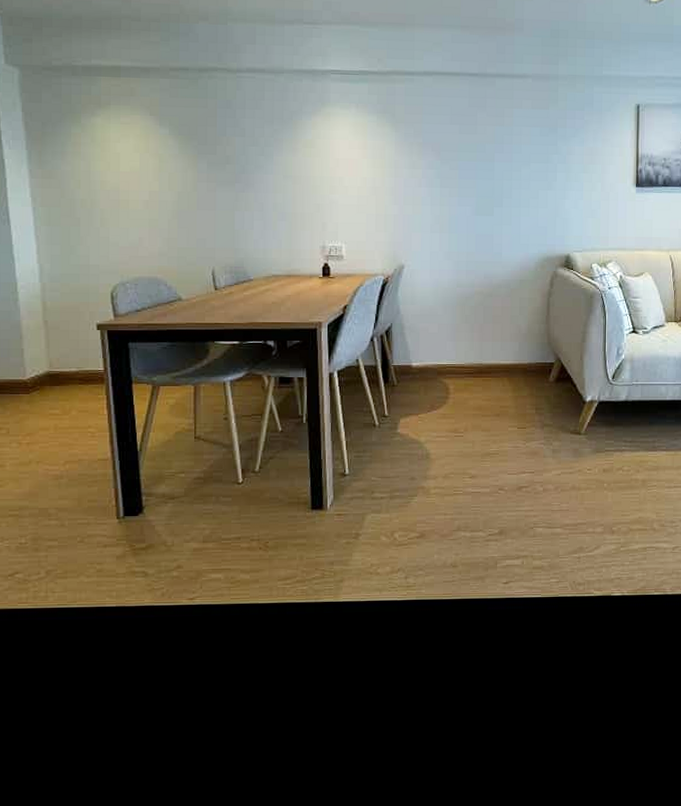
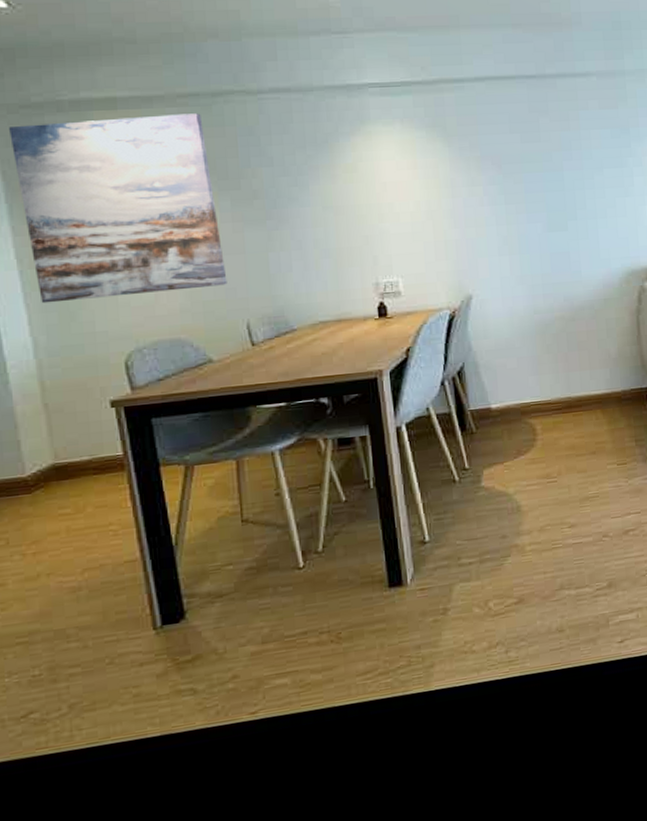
wall art: none [33,84,199,237] -> present [9,113,227,304]

